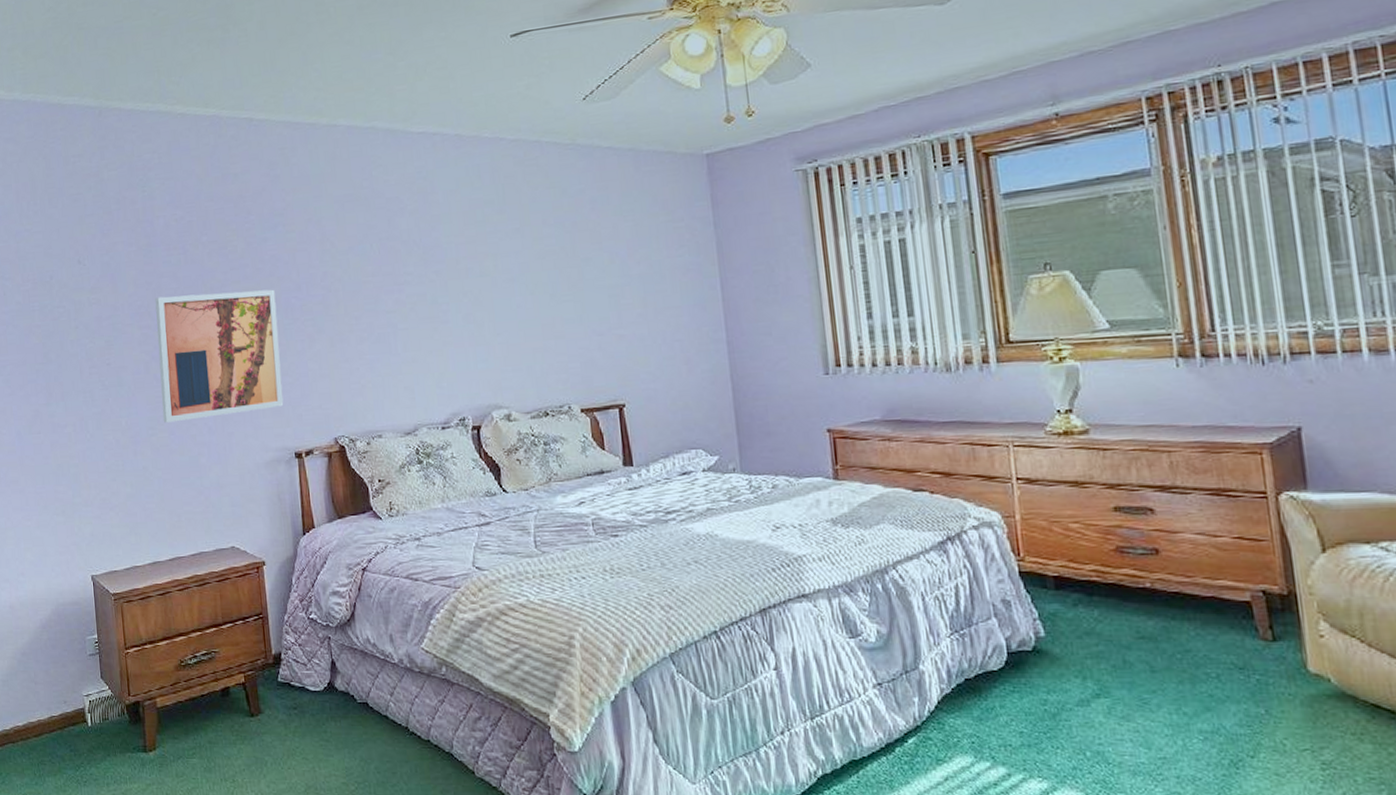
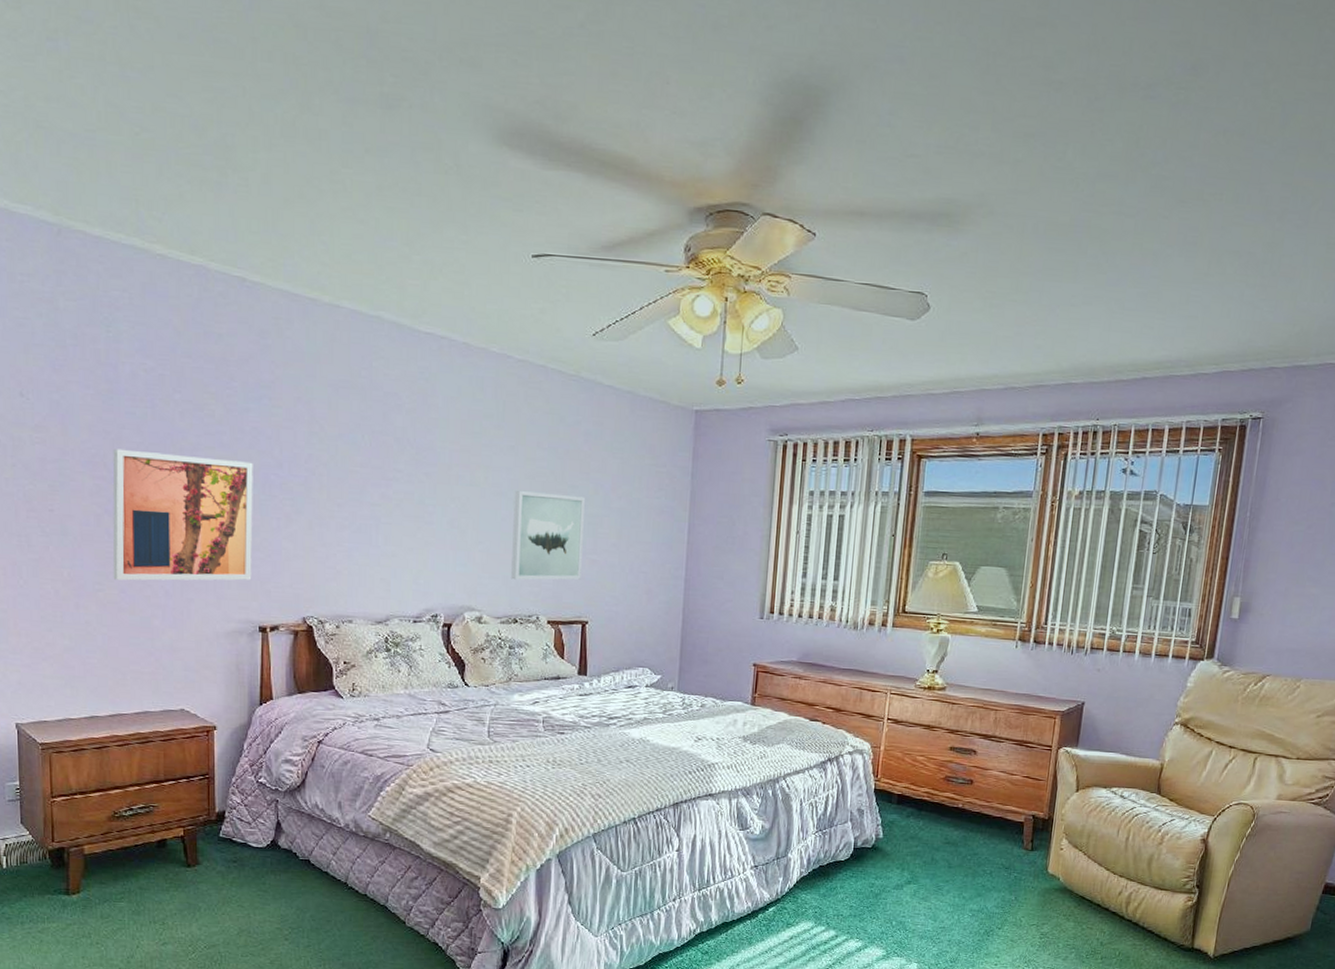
wall art: none [526,268,610,369] -> present [511,490,585,581]

